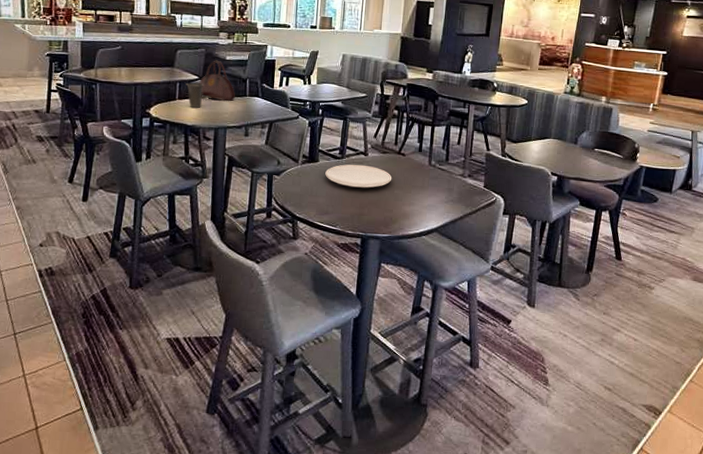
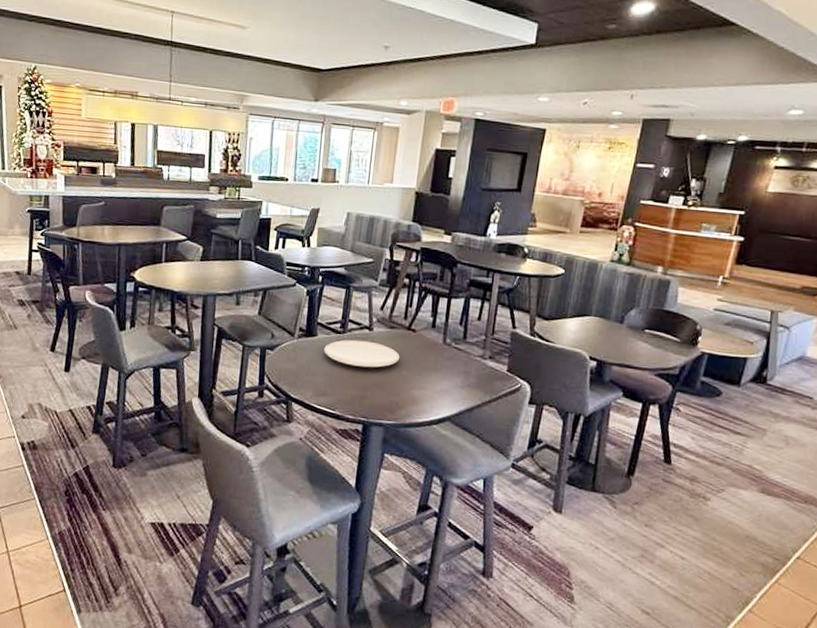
cup: present [185,82,204,109] -> none [172,243,193,273]
handbag: present [199,60,235,102] -> none [187,218,226,266]

